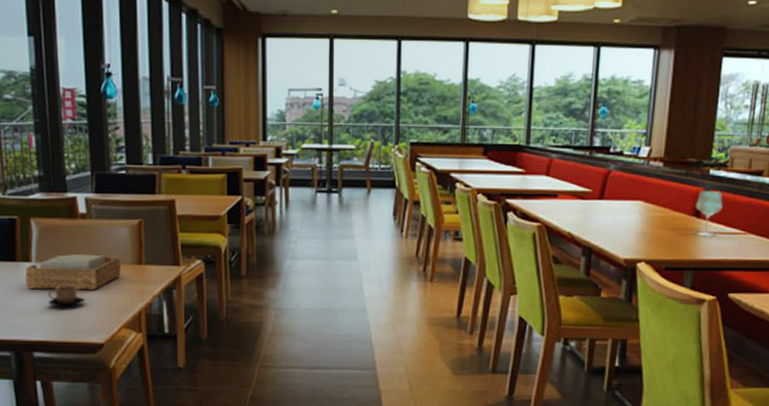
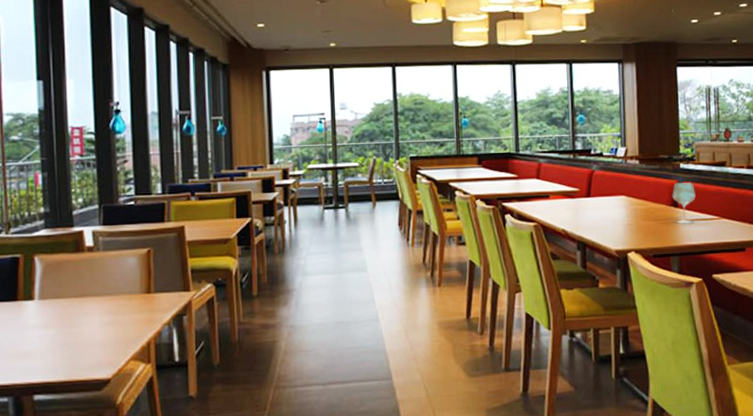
napkin holder: present [25,254,121,290] -> none [27,287,129,328]
cup: present [48,286,85,308] -> none [51,321,91,345]

